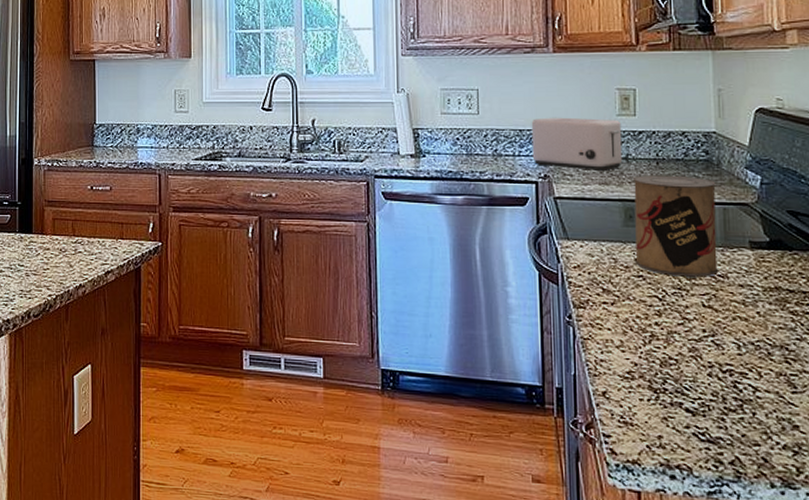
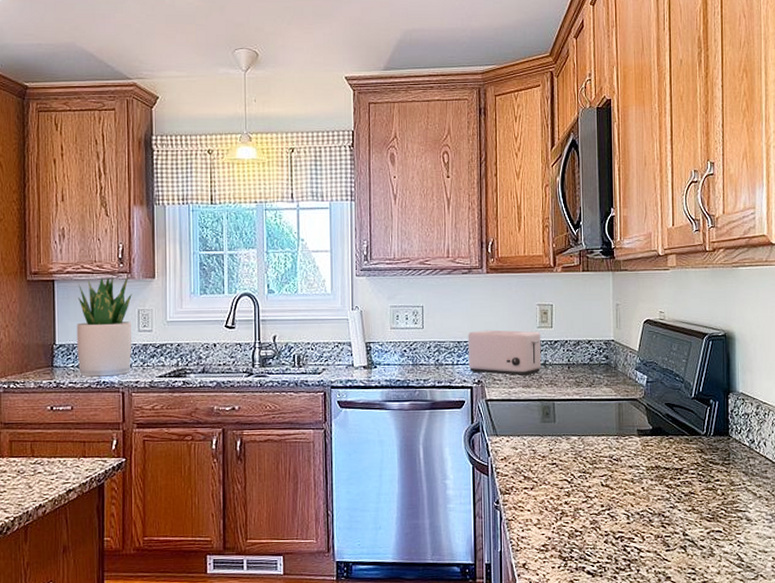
planter: none [115,55,169,158] -> present [76,276,132,377]
tin can: present [634,175,718,277] -> none [550,377,613,462]

